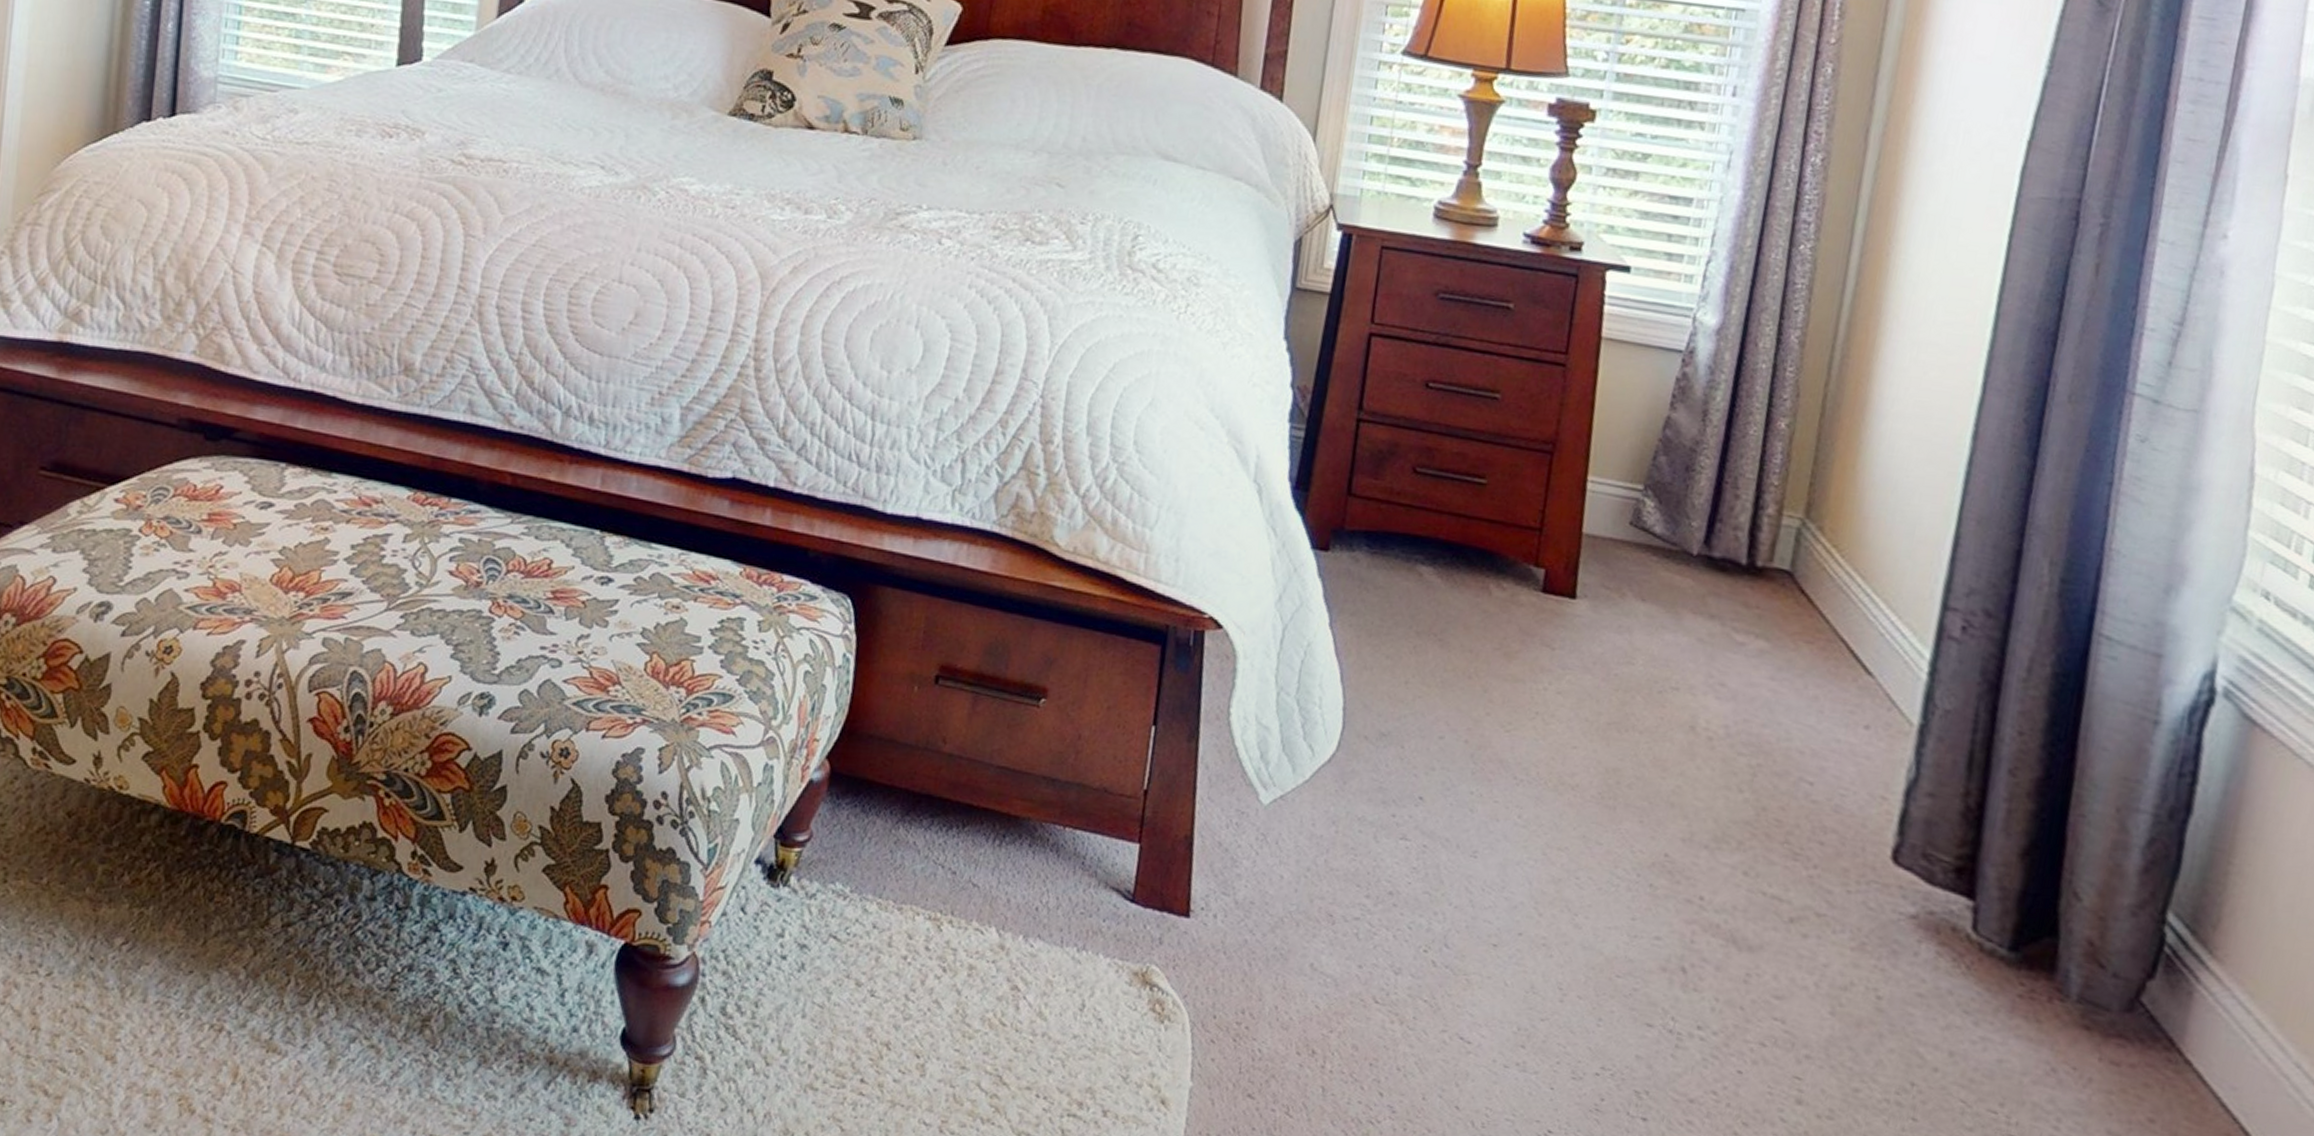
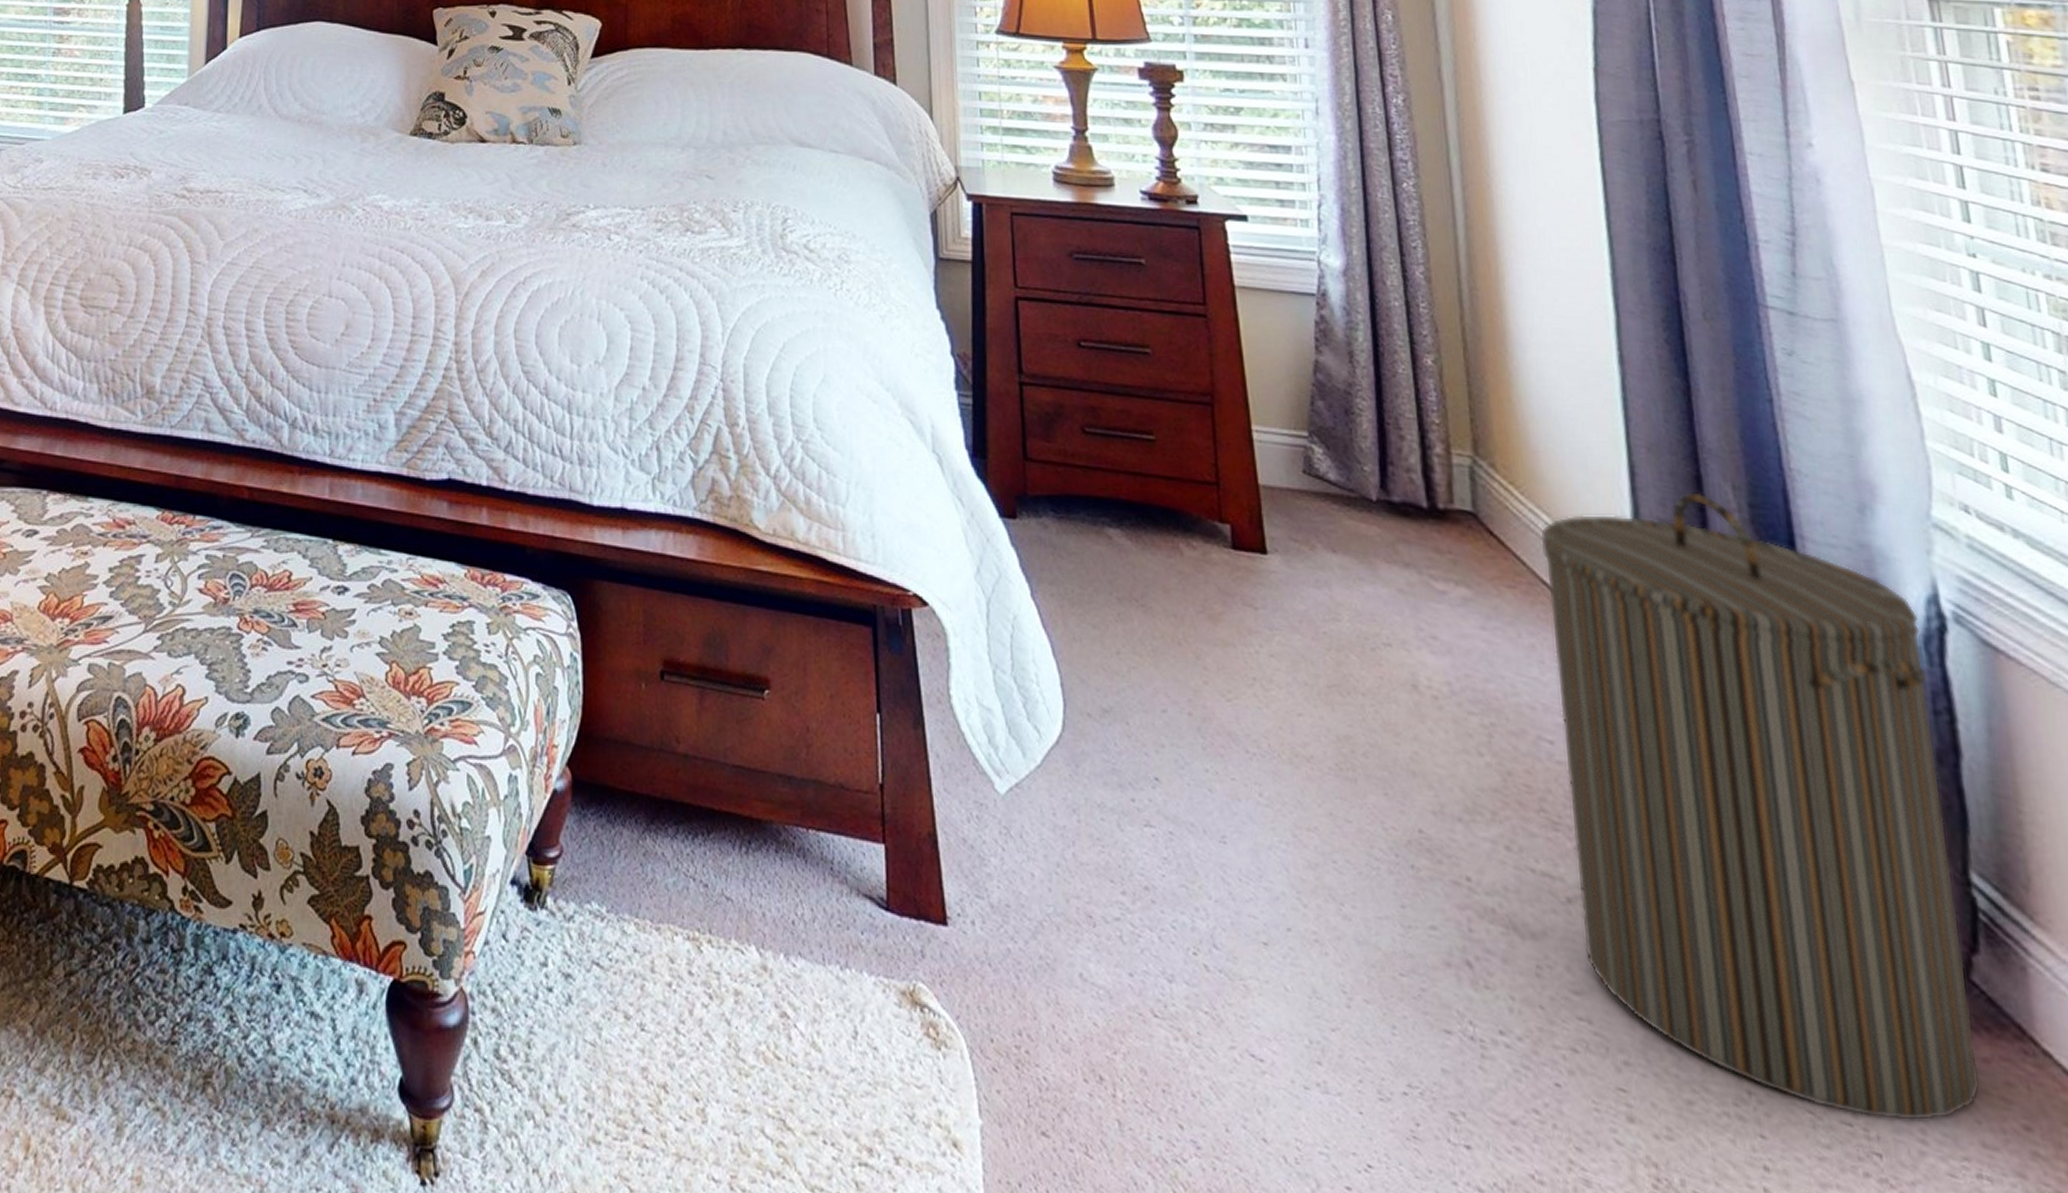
laundry hamper: none [1794,564,2192,1112] -> present [1540,491,1981,1122]

